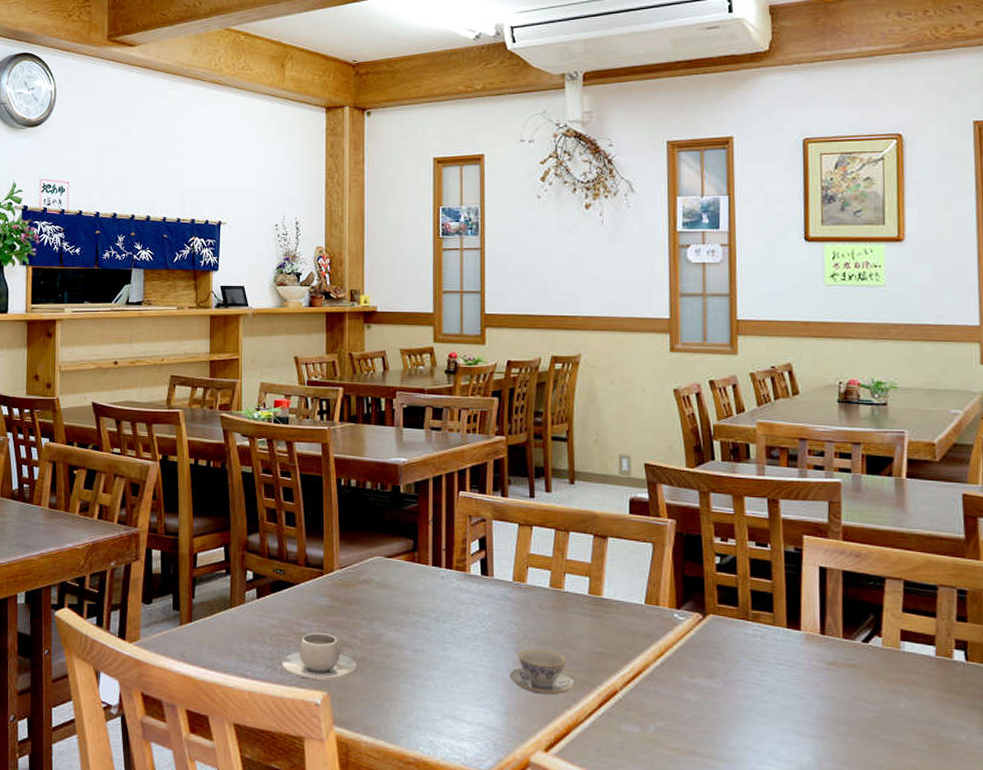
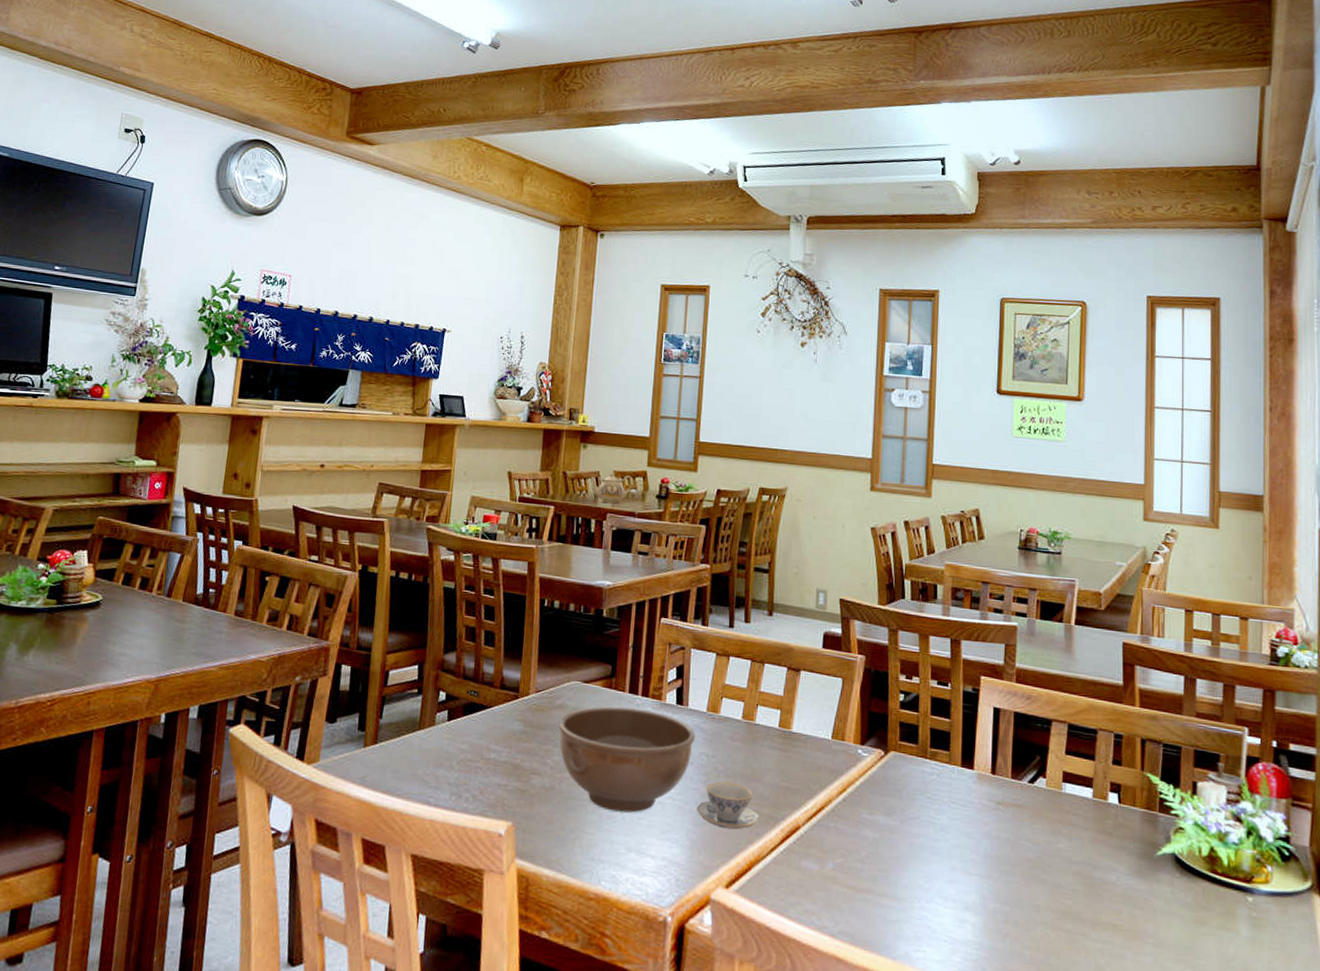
teacup: present [281,633,357,680] -> none [466,759,545,810]
soup bowl: none [365,579,503,681] -> present [558,706,695,813]
teapot: none [376,350,421,381] -> present [589,472,634,503]

